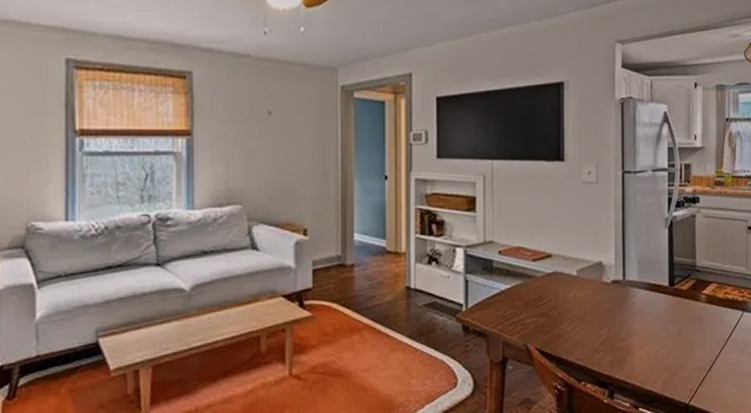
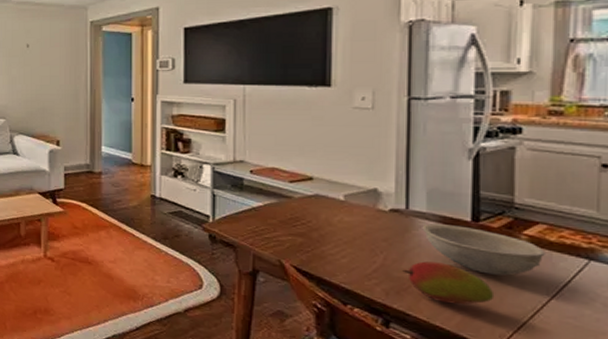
fruit: none [622,328,686,367] -> present [402,261,495,305]
bowl: none [635,291,717,334] -> present [422,224,545,276]

